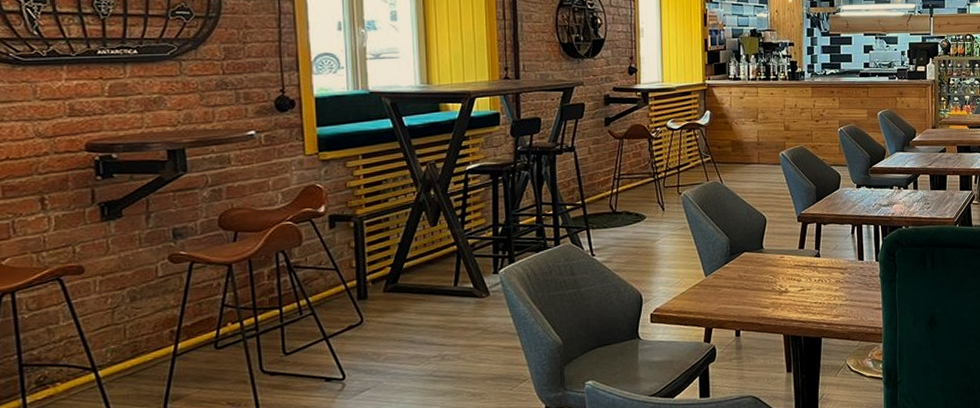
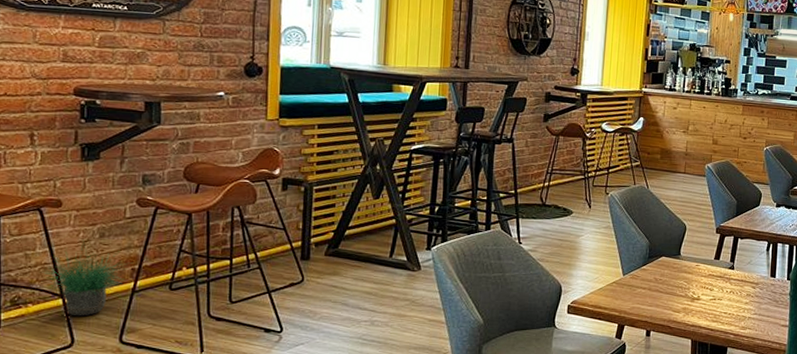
potted plant: none [68,306,167,390] -> present [41,239,129,317]

